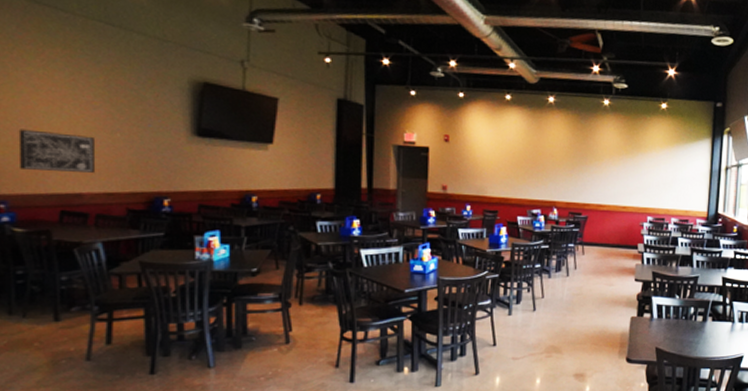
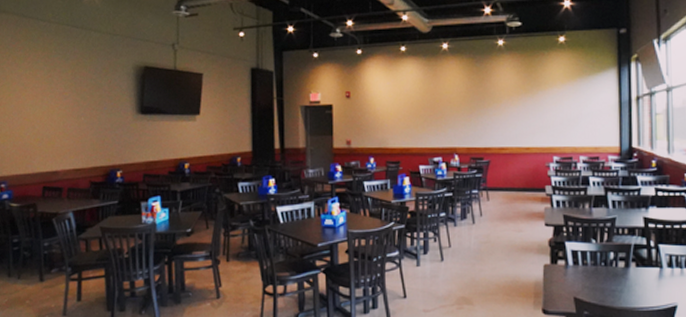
wall art: present [18,129,96,173] -> none [13,120,67,154]

